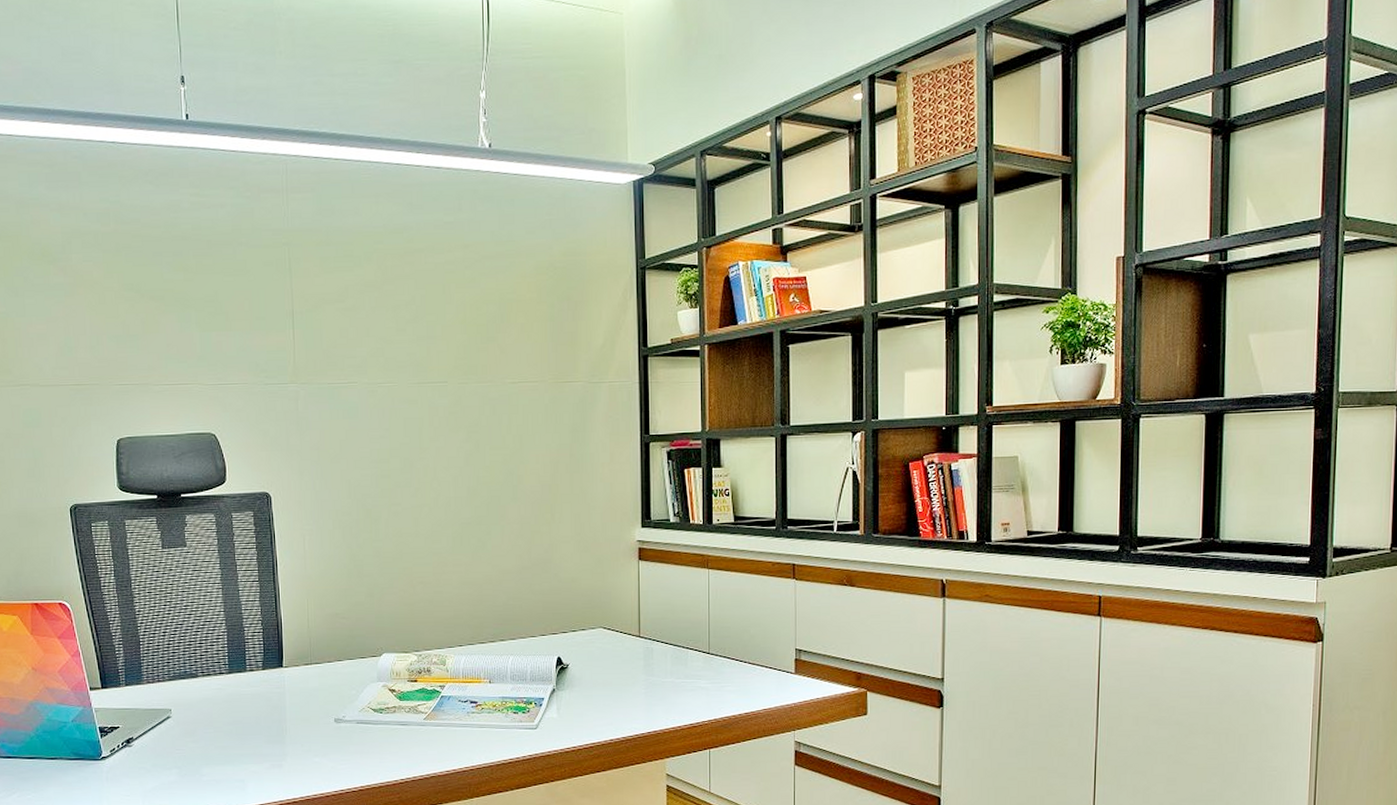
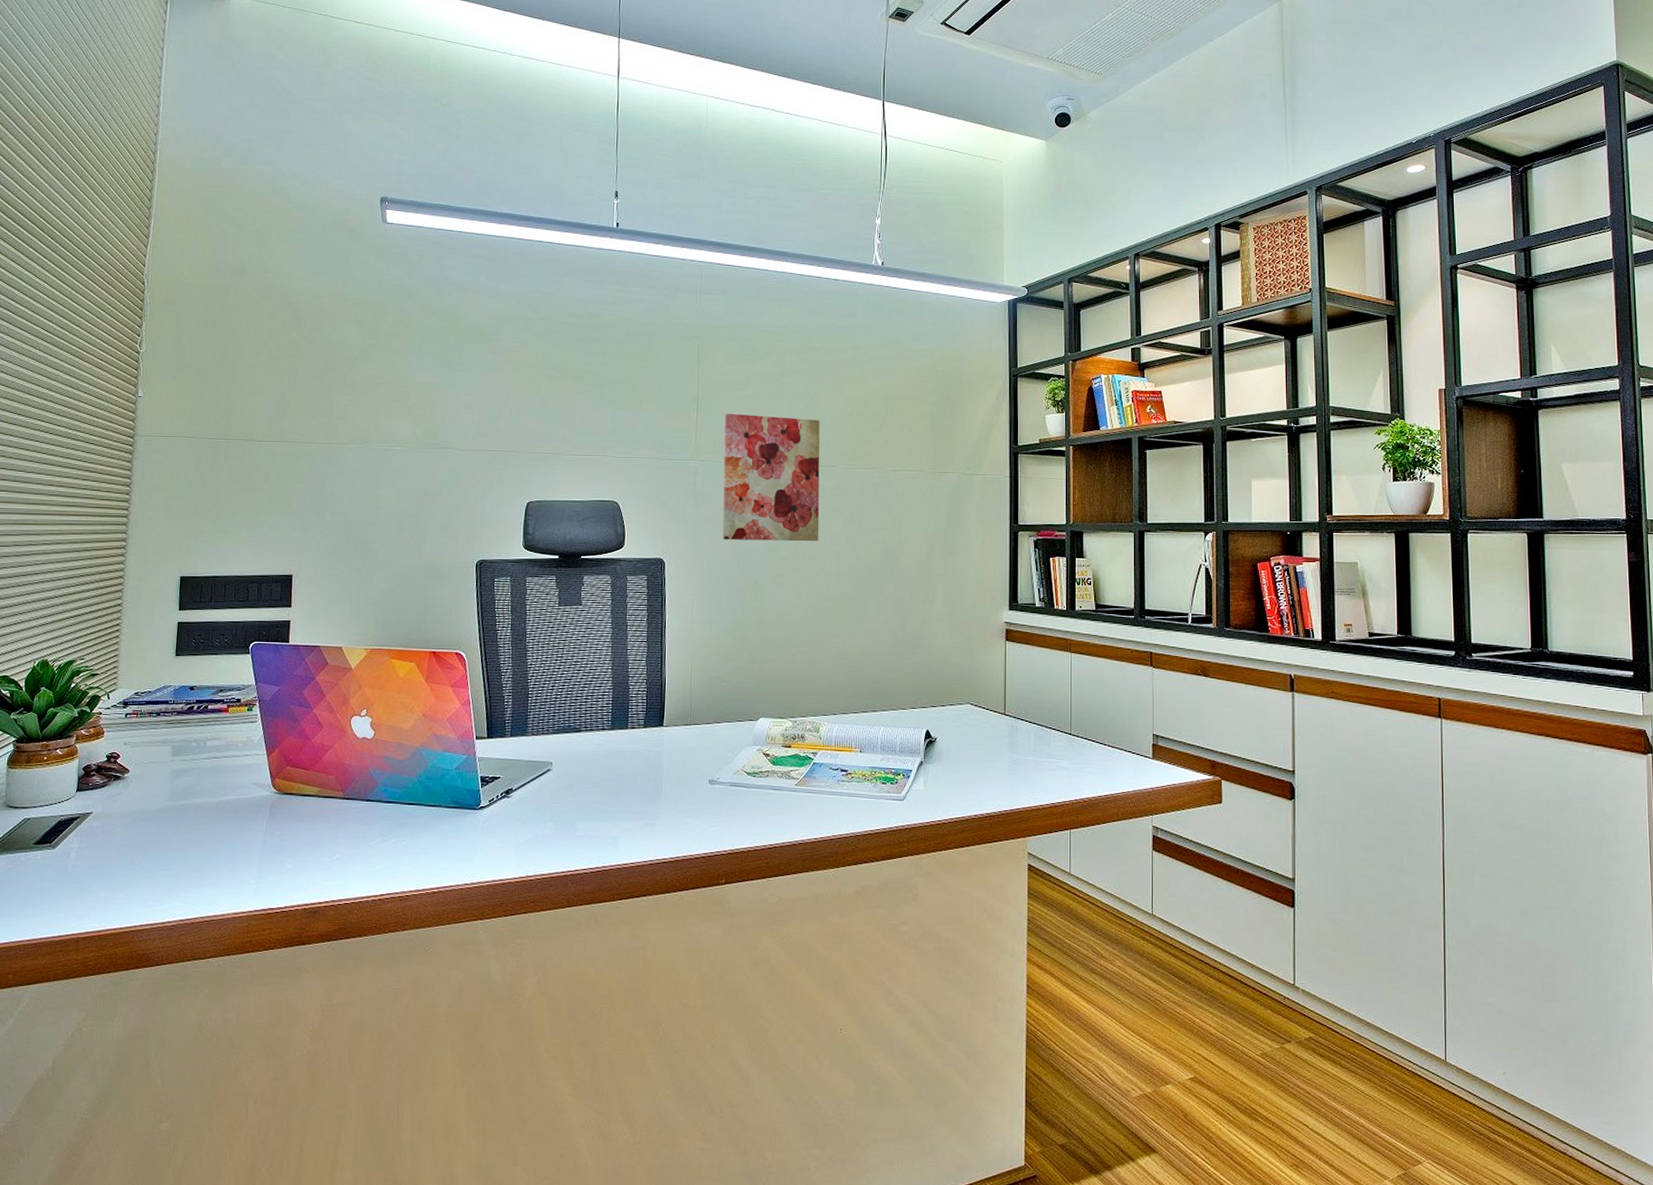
wall art: none [323,328,435,469] -> present [722,413,820,542]

